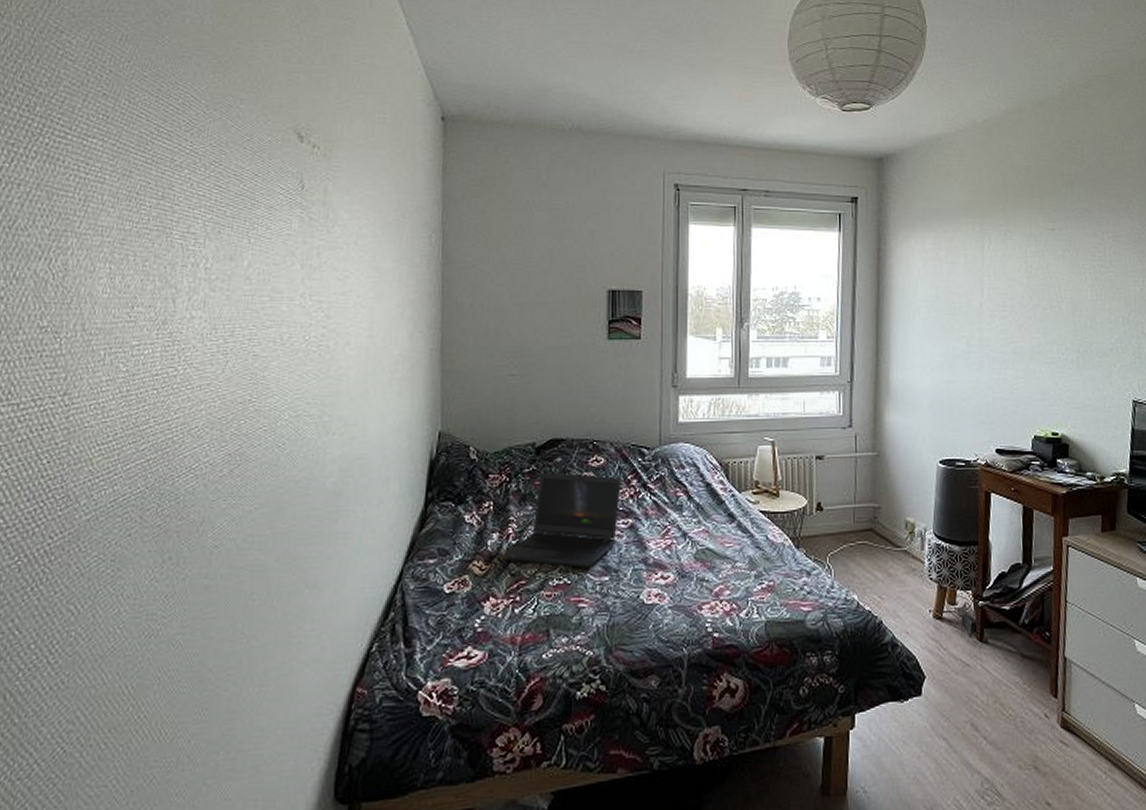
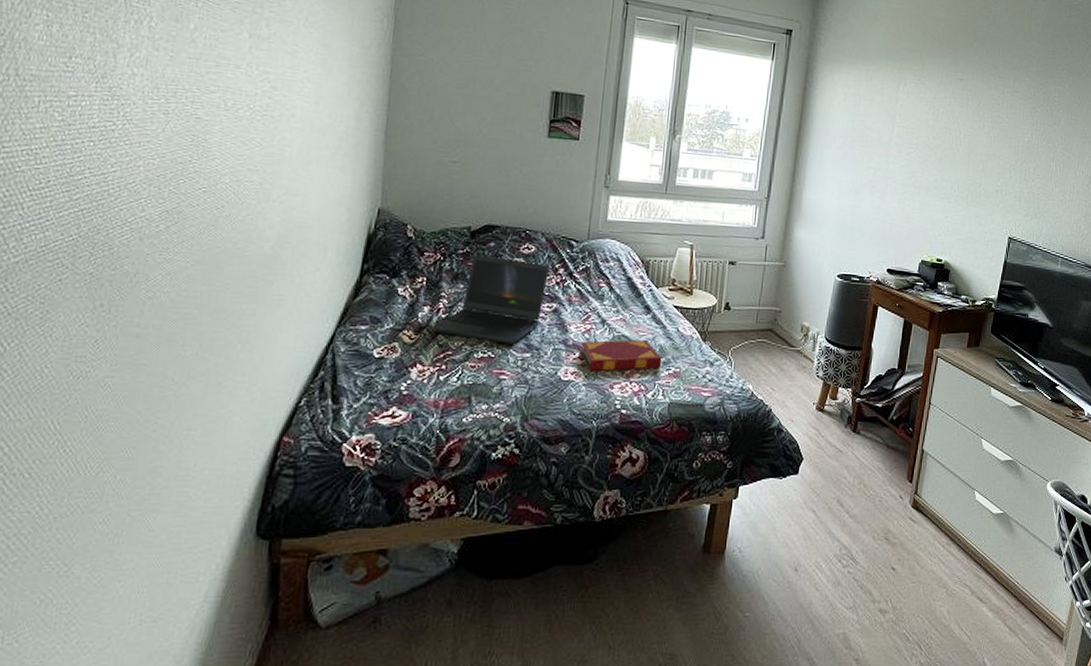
hardback book: none [662,552,753,593] -> present [580,340,662,372]

